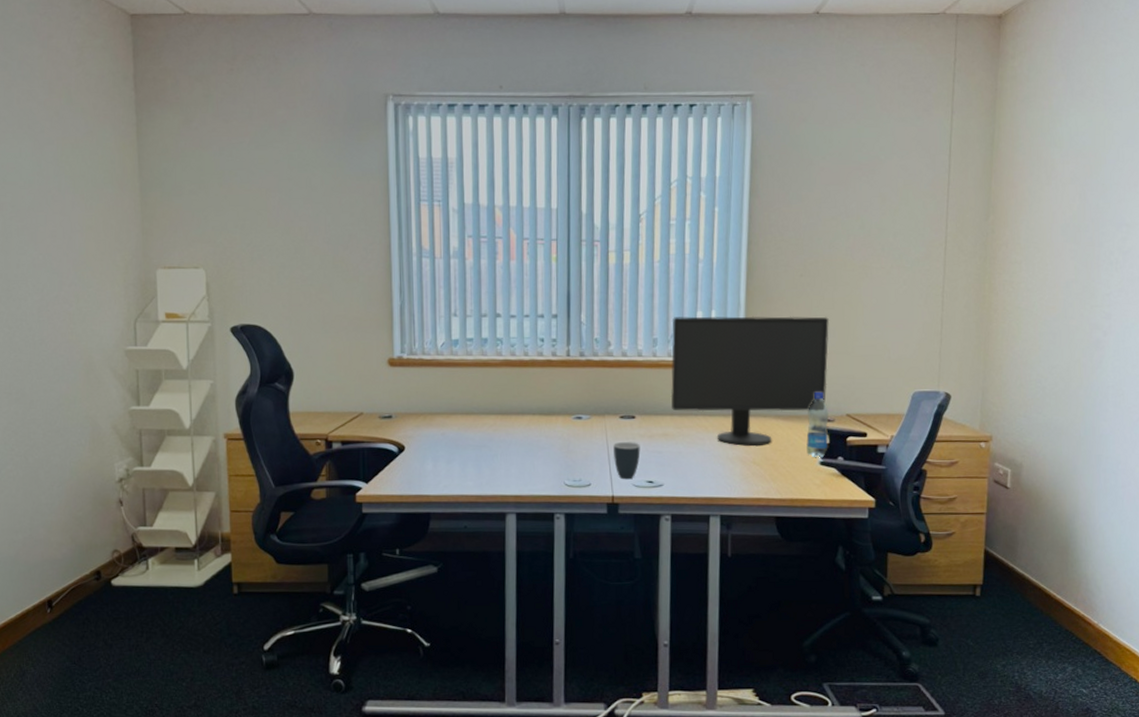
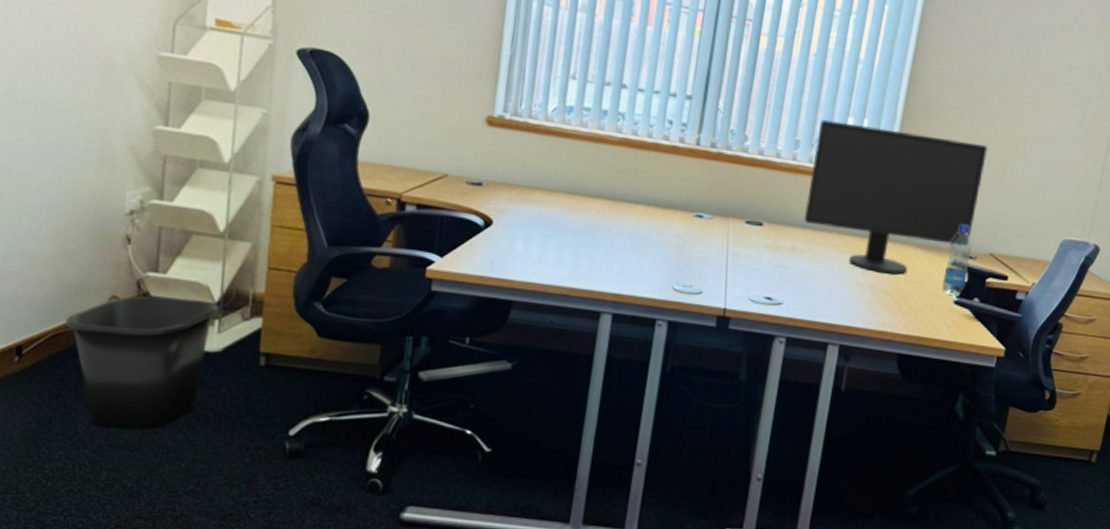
waste bin: none [82,545,196,660] -> present [66,295,219,431]
mug: present [613,442,640,479] -> none [732,249,764,292]

